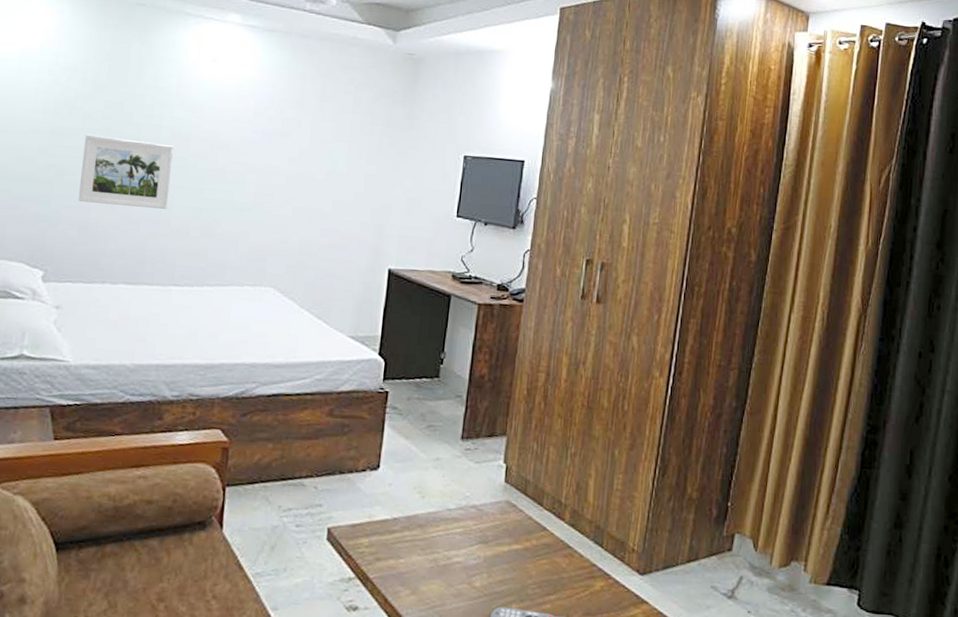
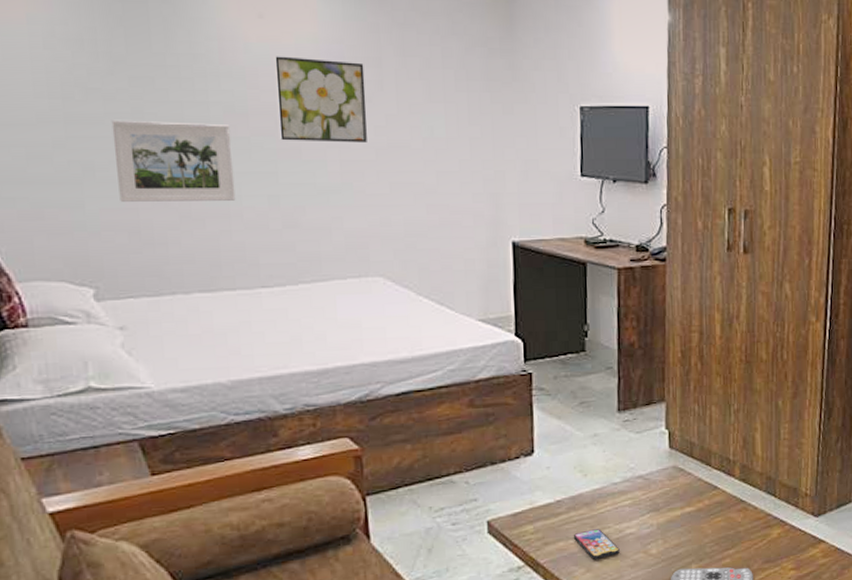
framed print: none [210,93,289,171] -> present [273,56,367,143]
smartphone: none [404,552,446,583] -> present [574,529,620,560]

